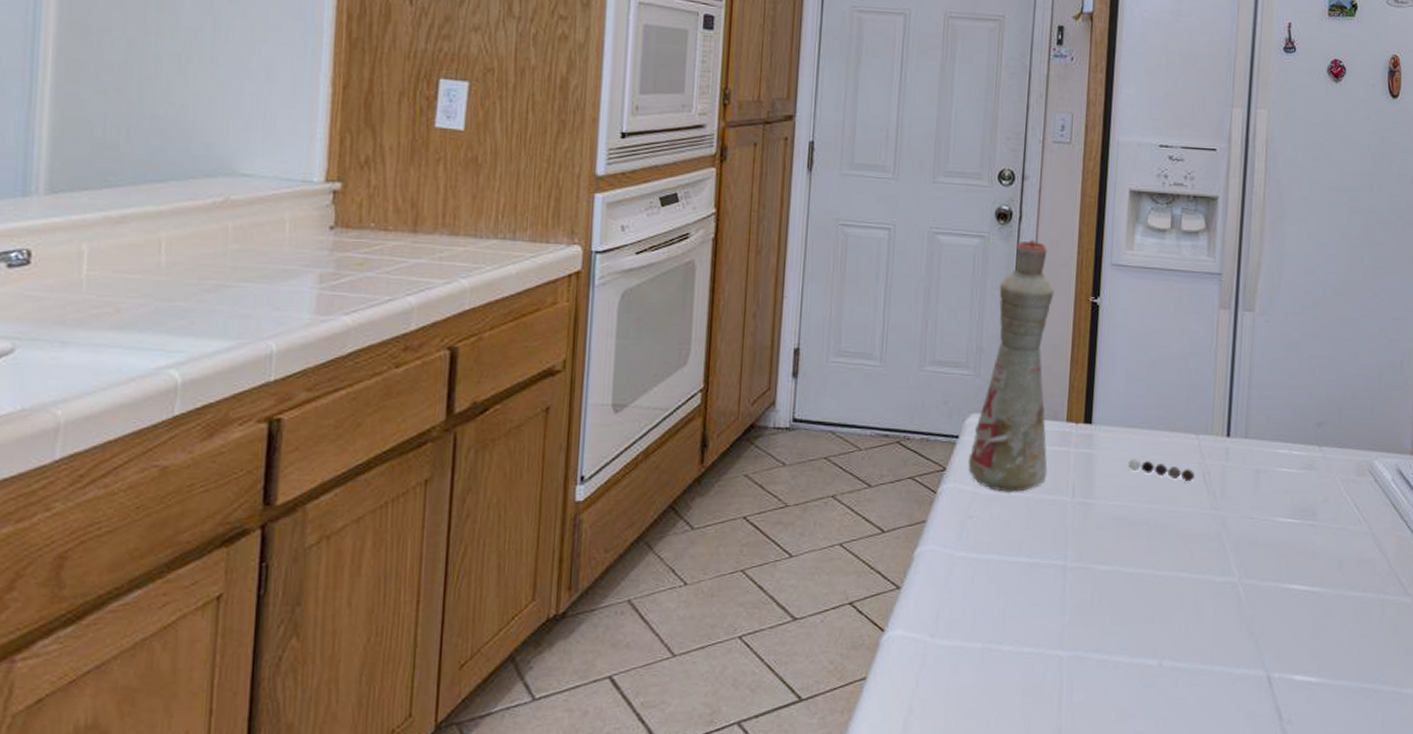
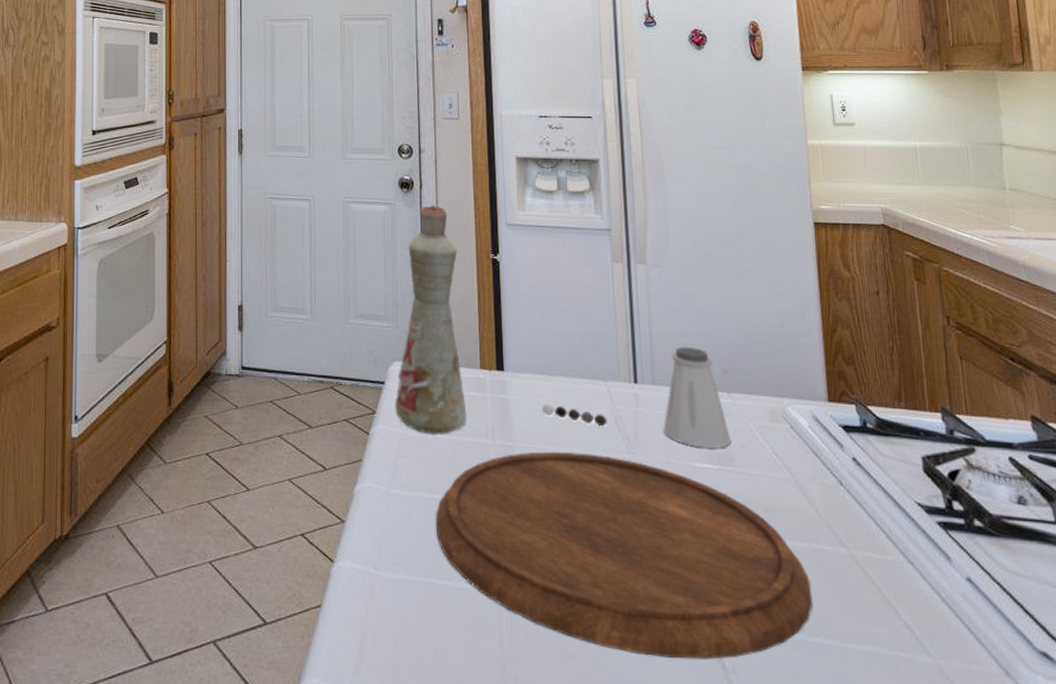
cutting board: none [1001,508,1373,712] -> present [435,451,813,659]
saltshaker: none [1250,399,1316,502] -> present [663,347,732,448]

